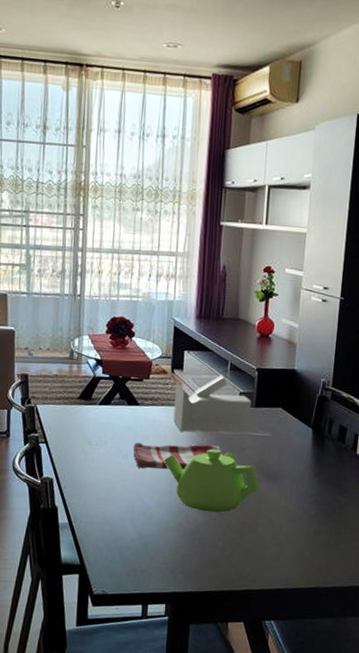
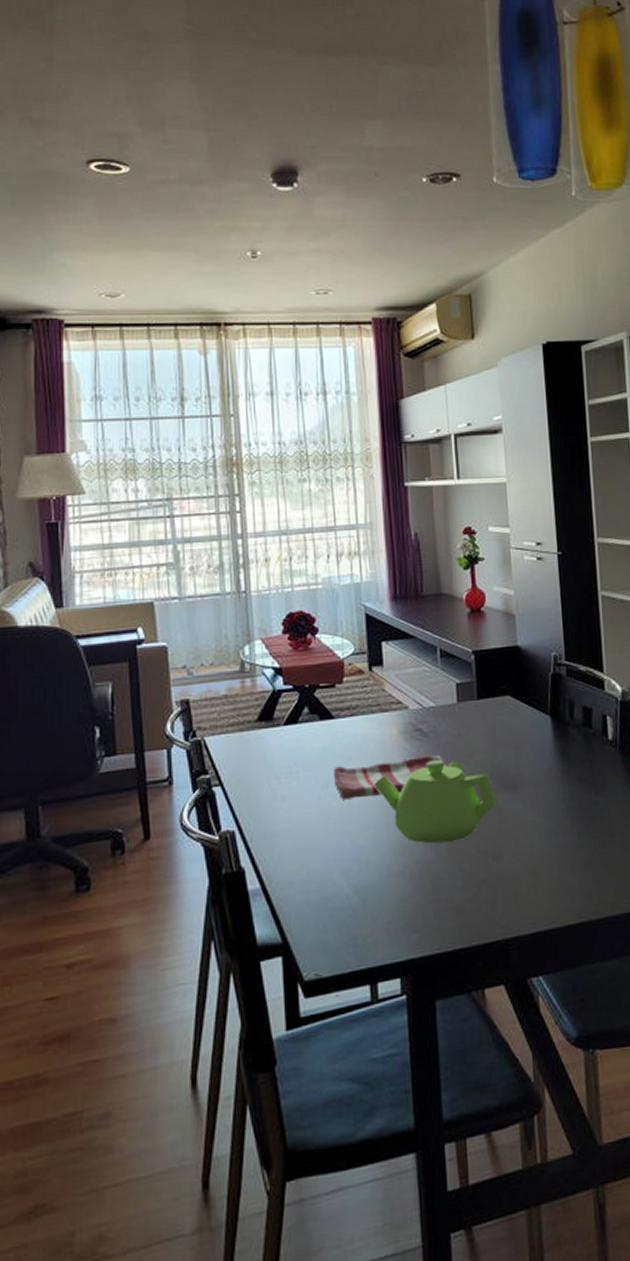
tissue box: present [173,375,273,435] -> none [377,665,504,745]

